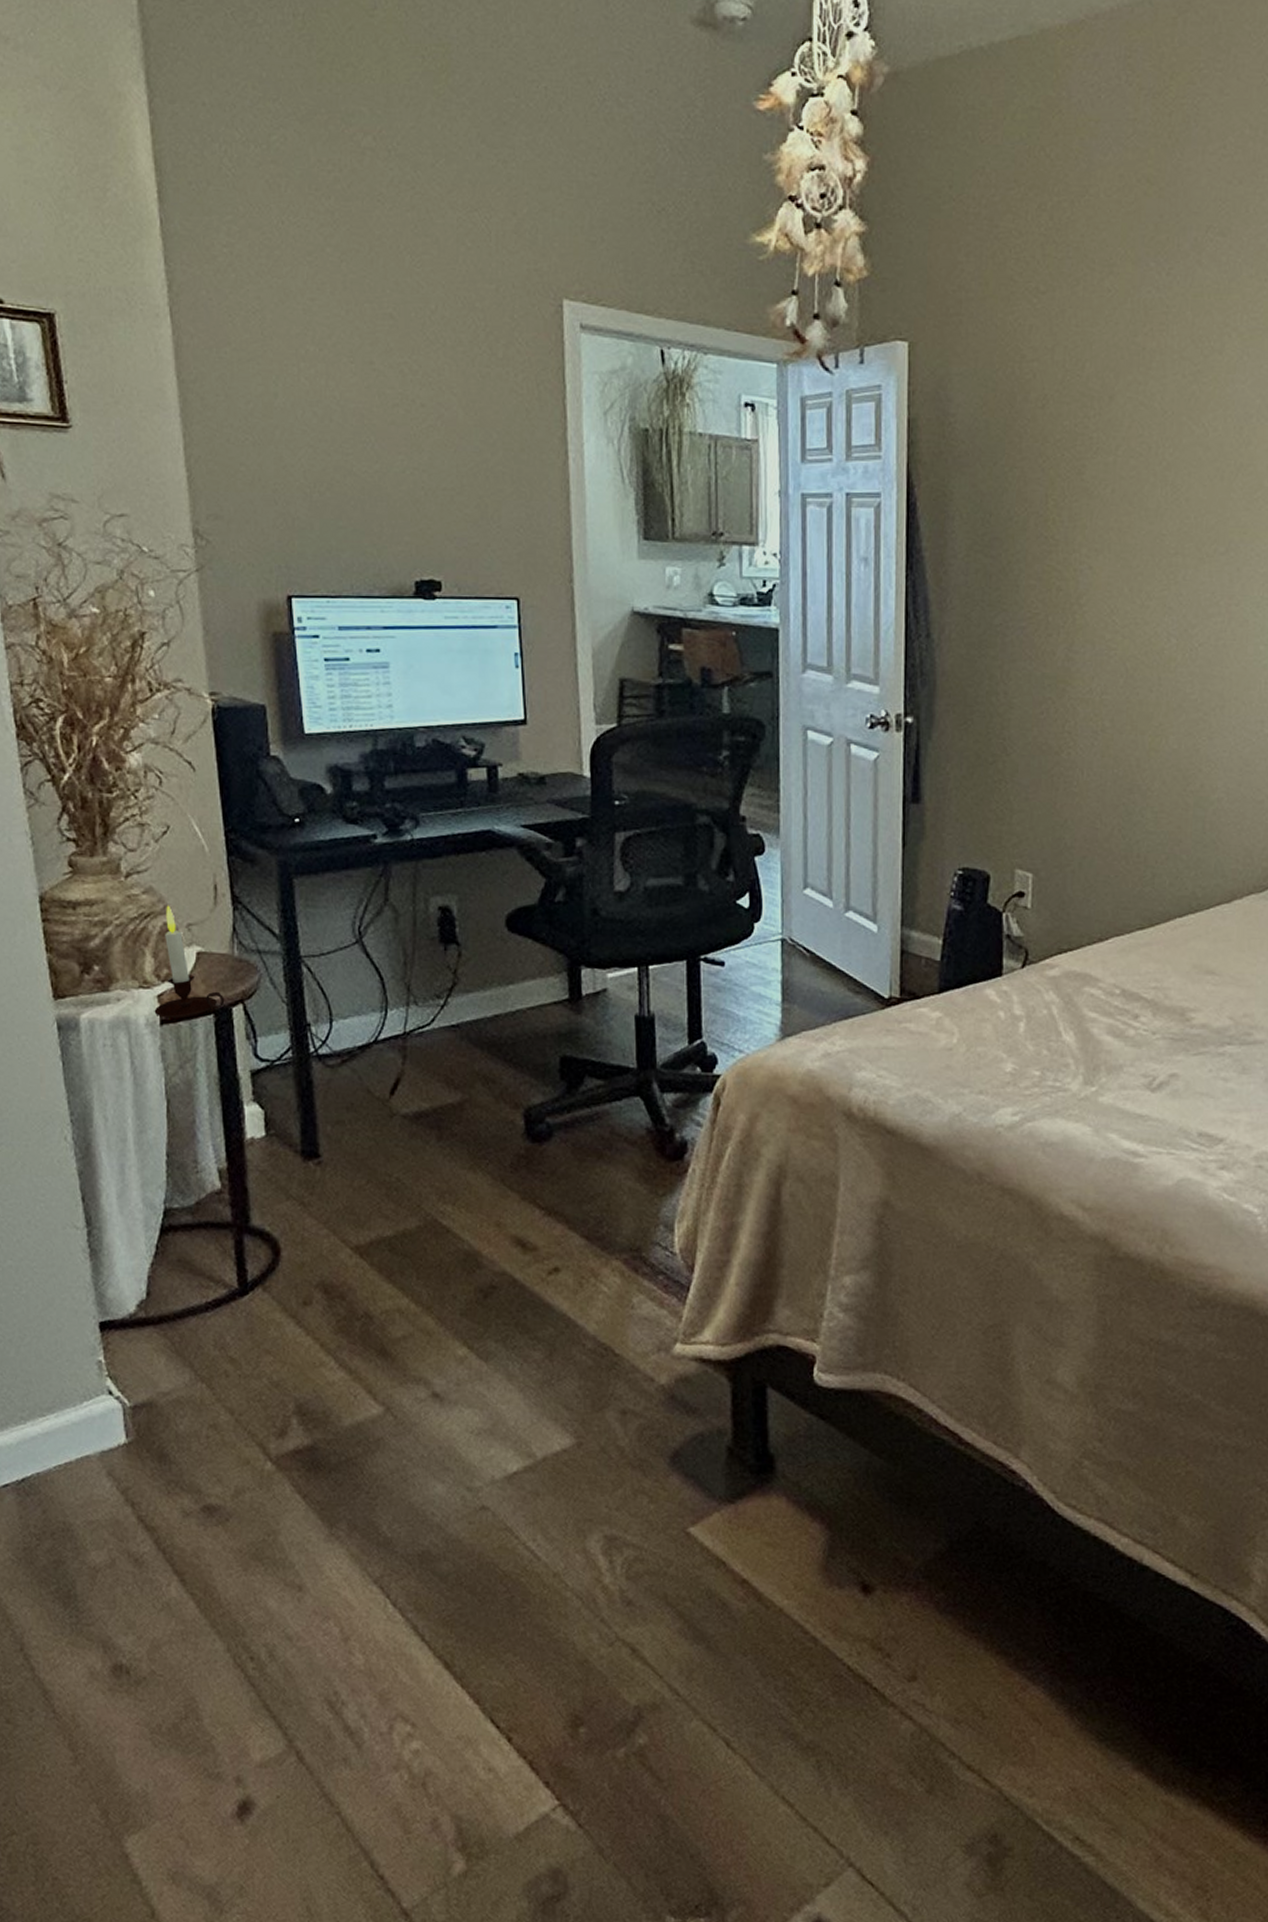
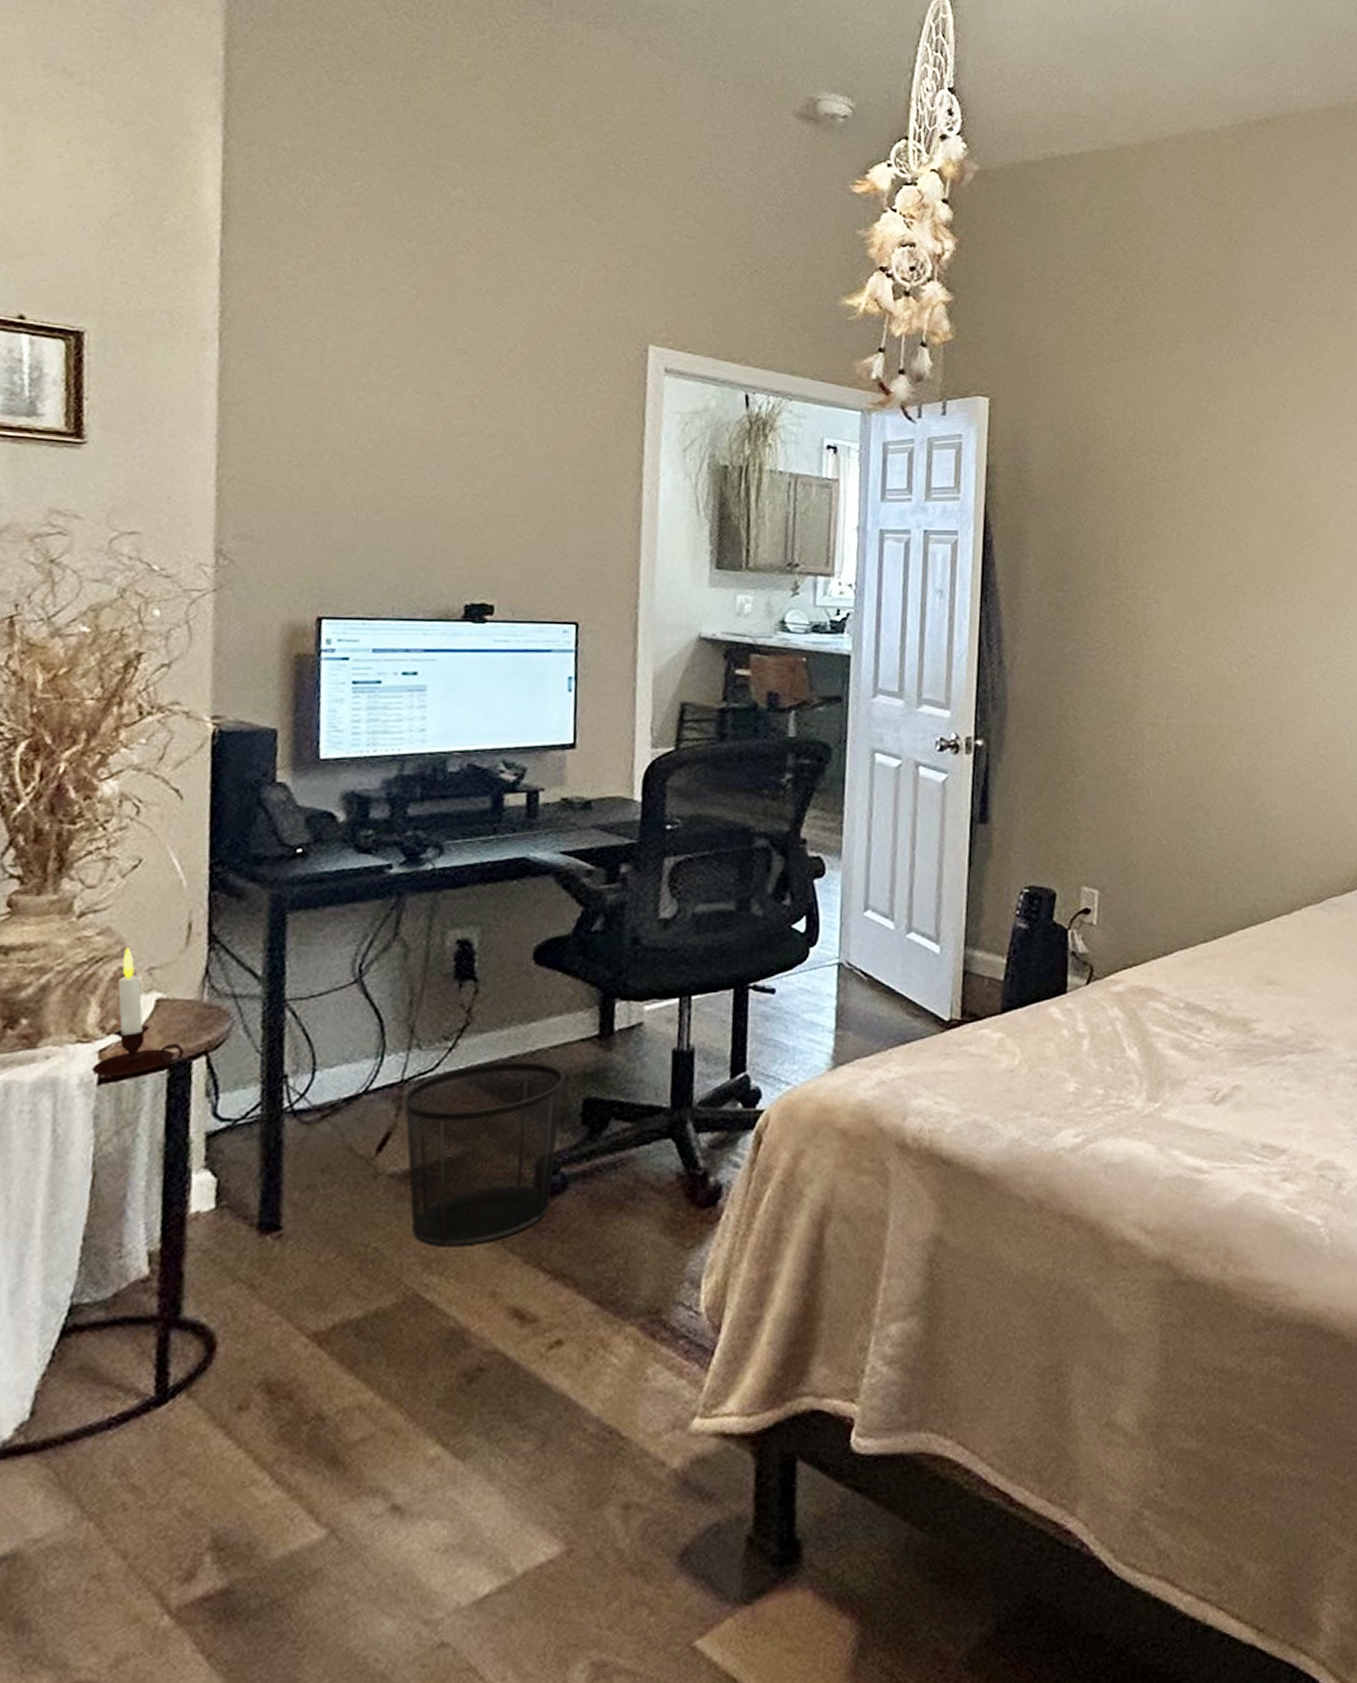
waste bin: none [407,1020,542,1182] -> present [403,1062,564,1247]

